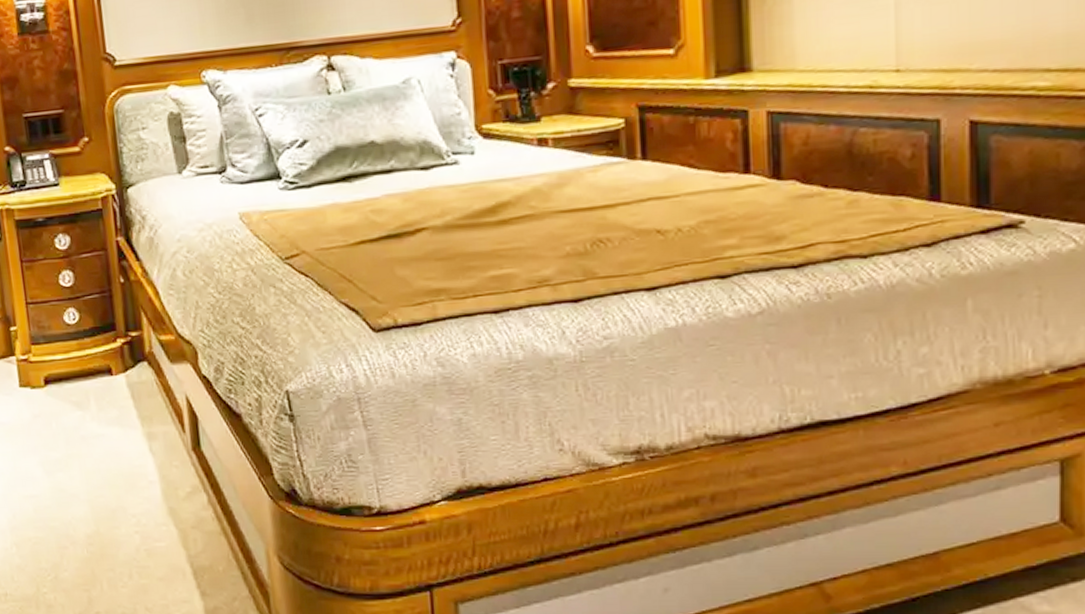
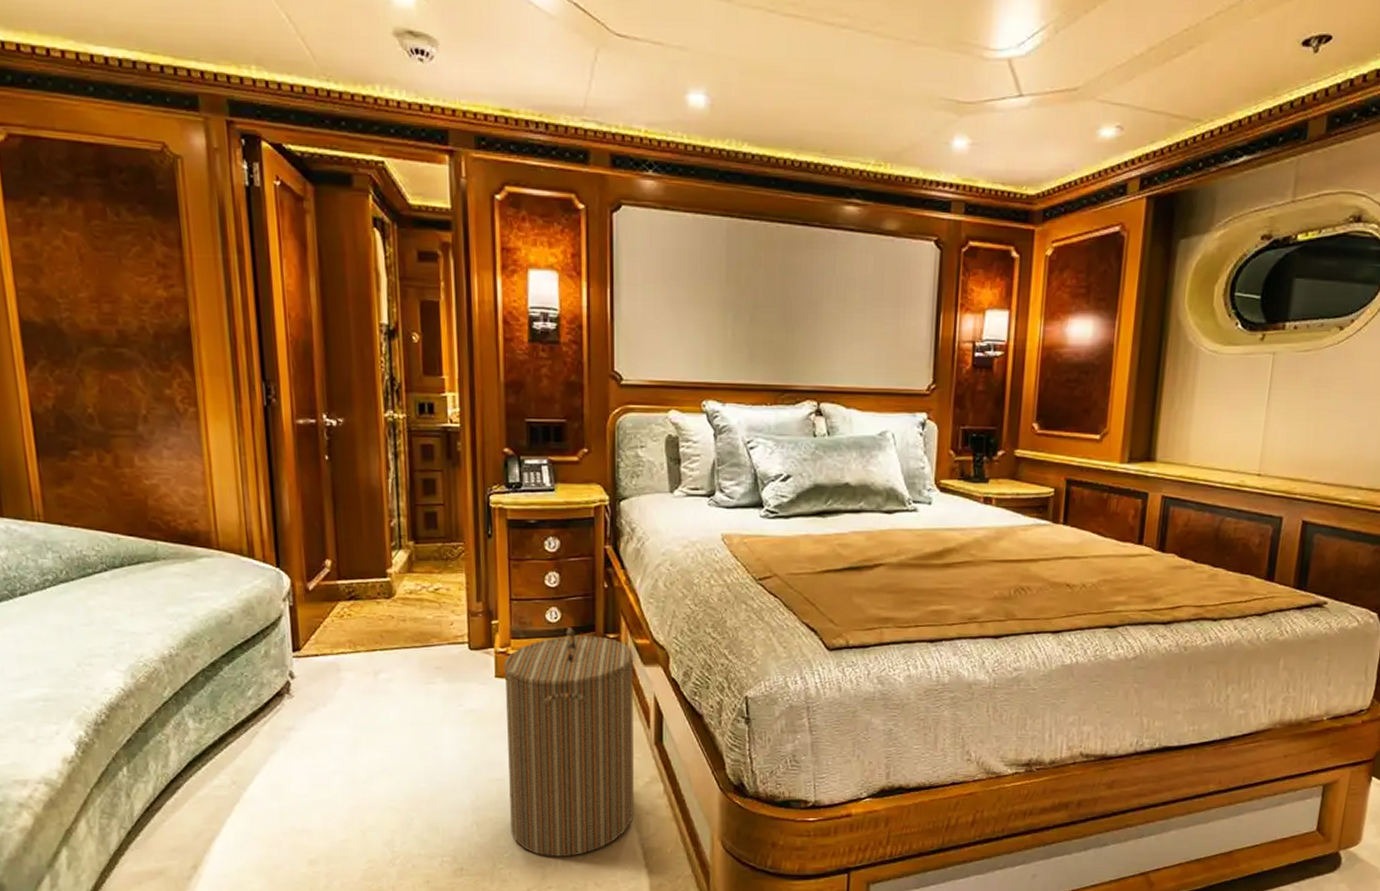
laundry hamper: none [26,327,179,579] -> present [504,626,634,857]

